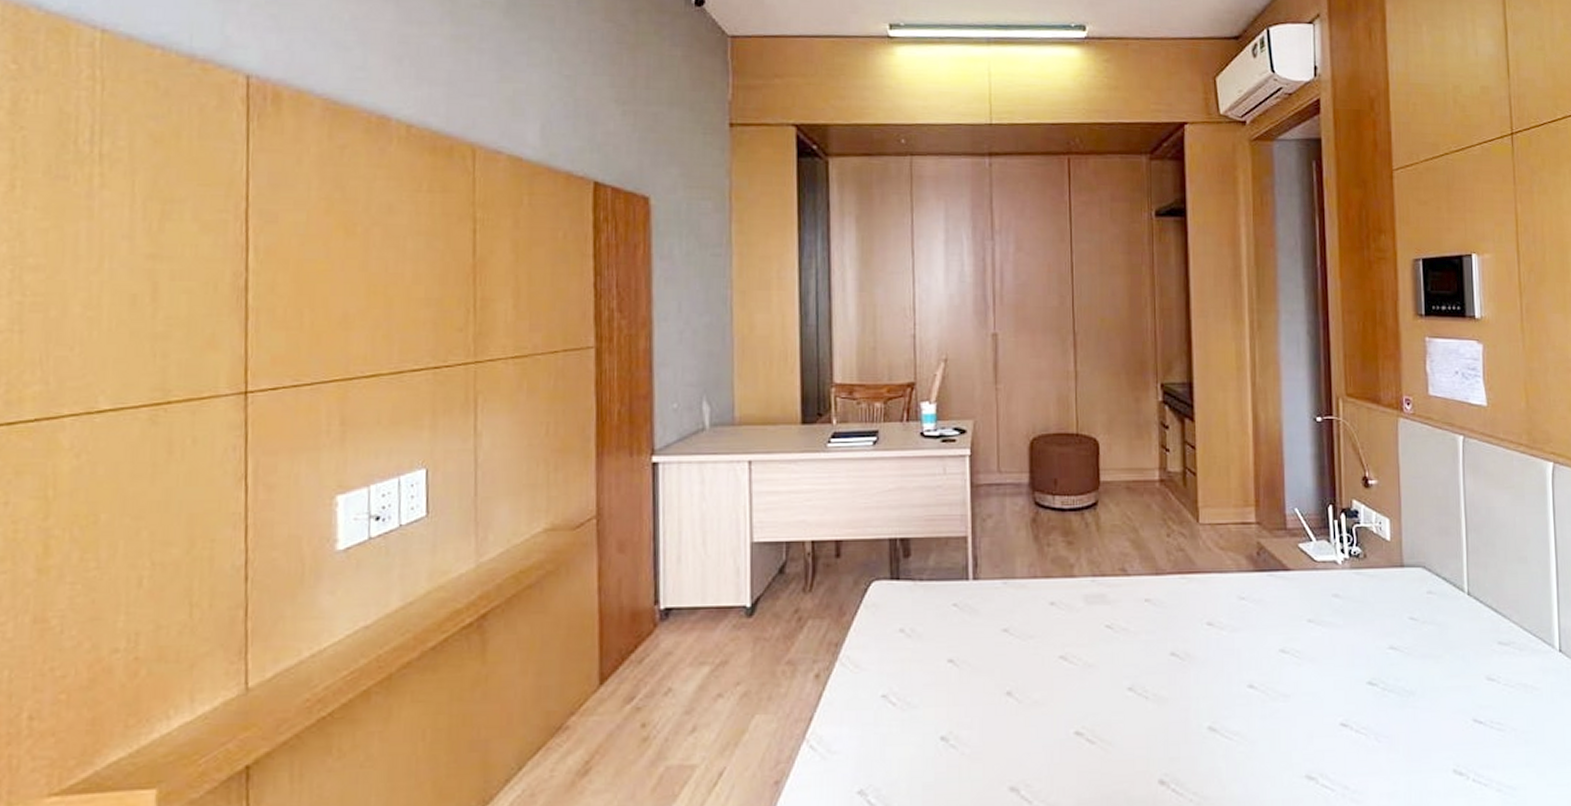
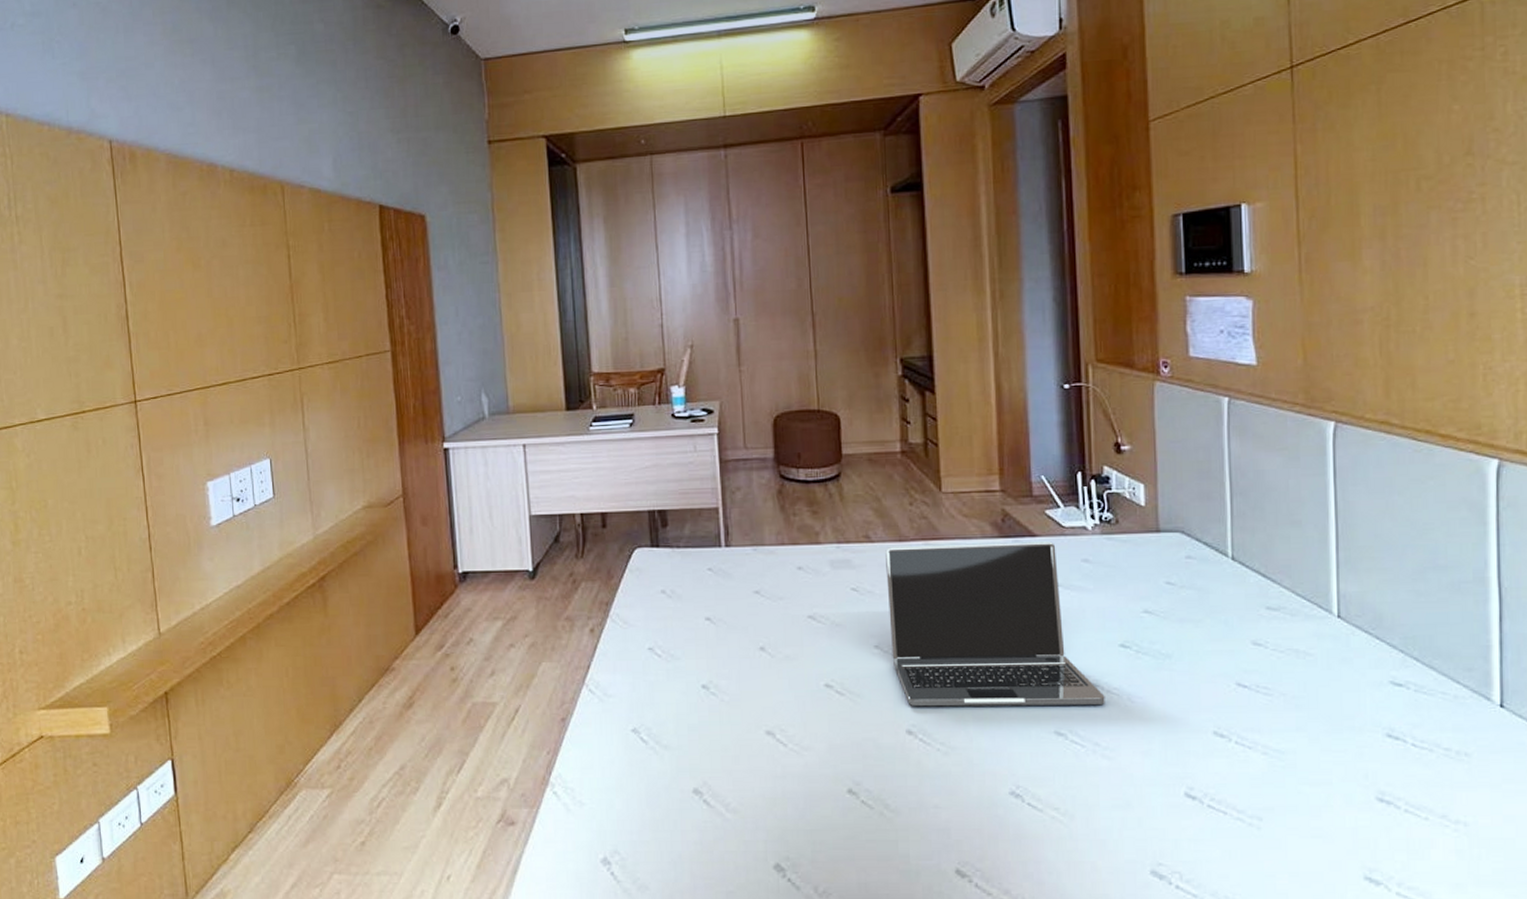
laptop: none [1142,576,1354,754] -> present [885,541,1105,707]

